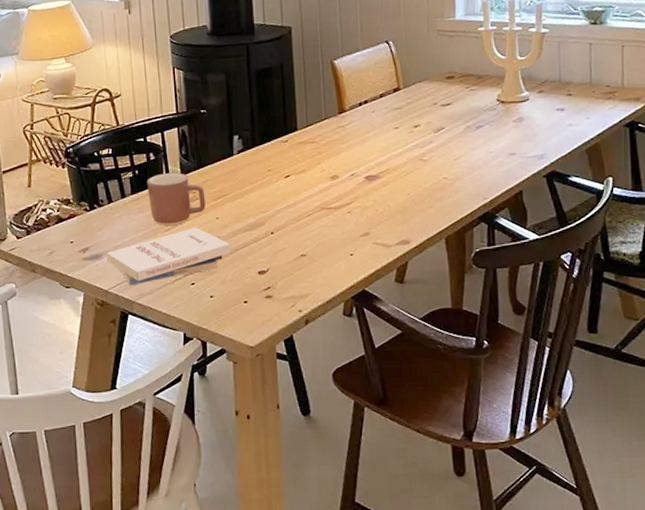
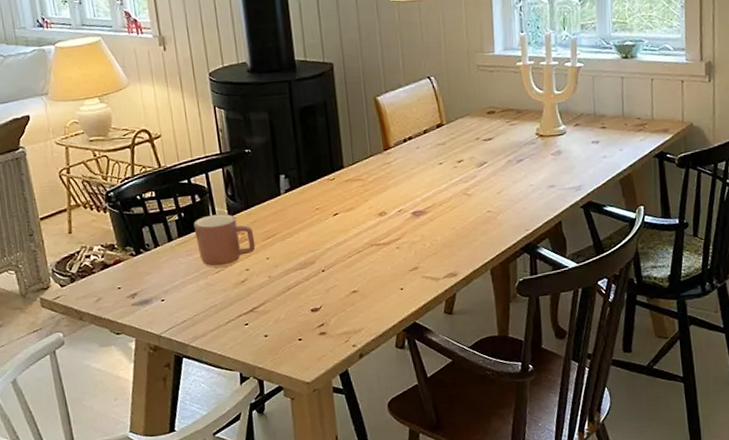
books: present [106,227,231,286] -> none [156,268,284,329]

